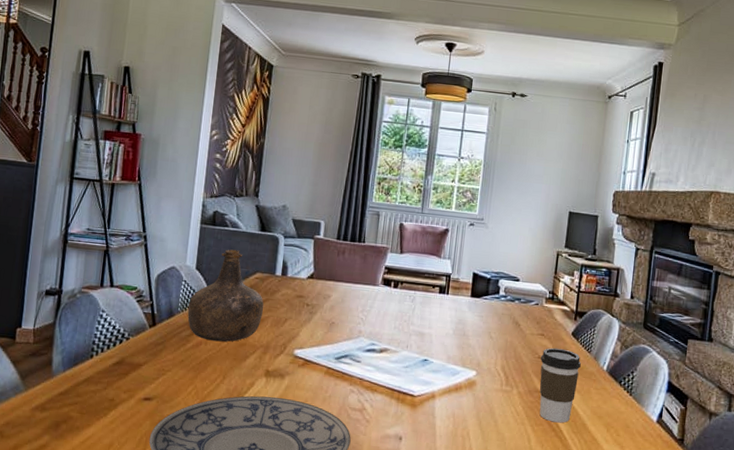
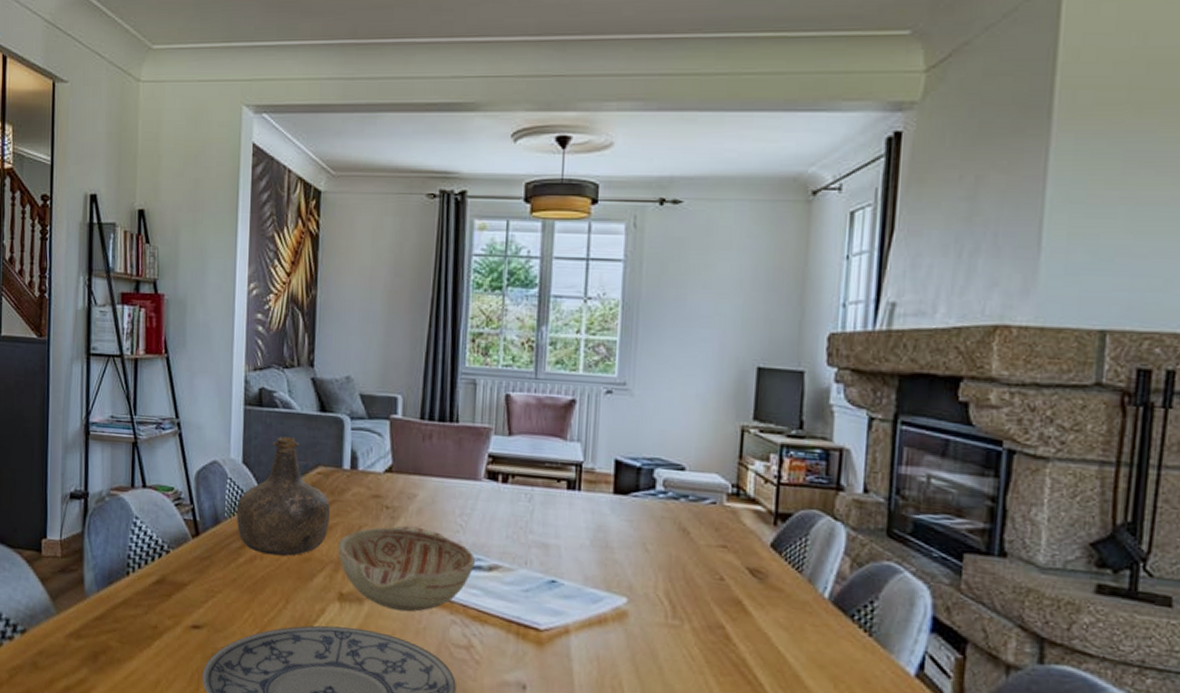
decorative bowl: none [267,319,371,384] -> present [338,525,476,612]
coffee cup: present [539,347,581,423] -> none [723,565,787,674]

